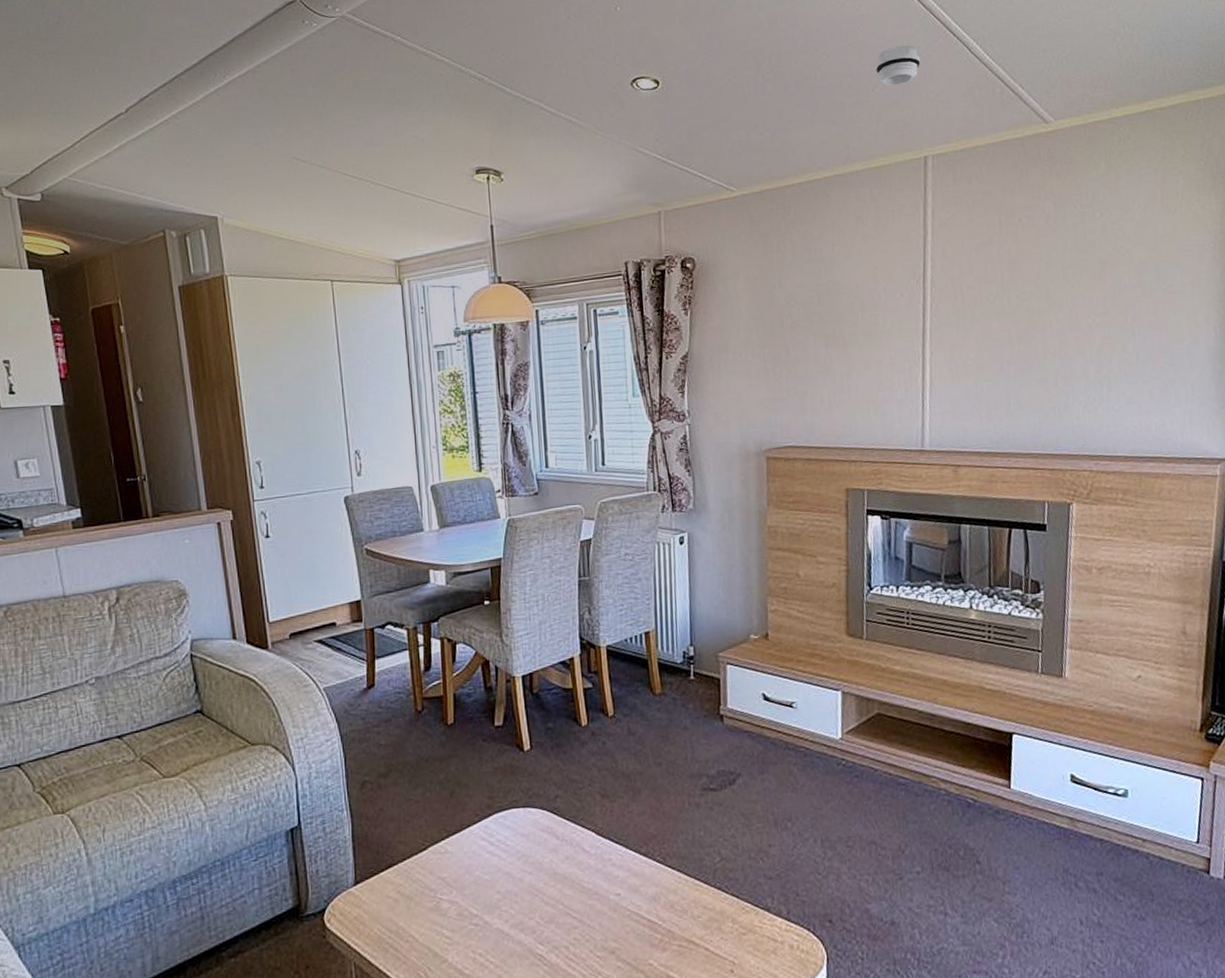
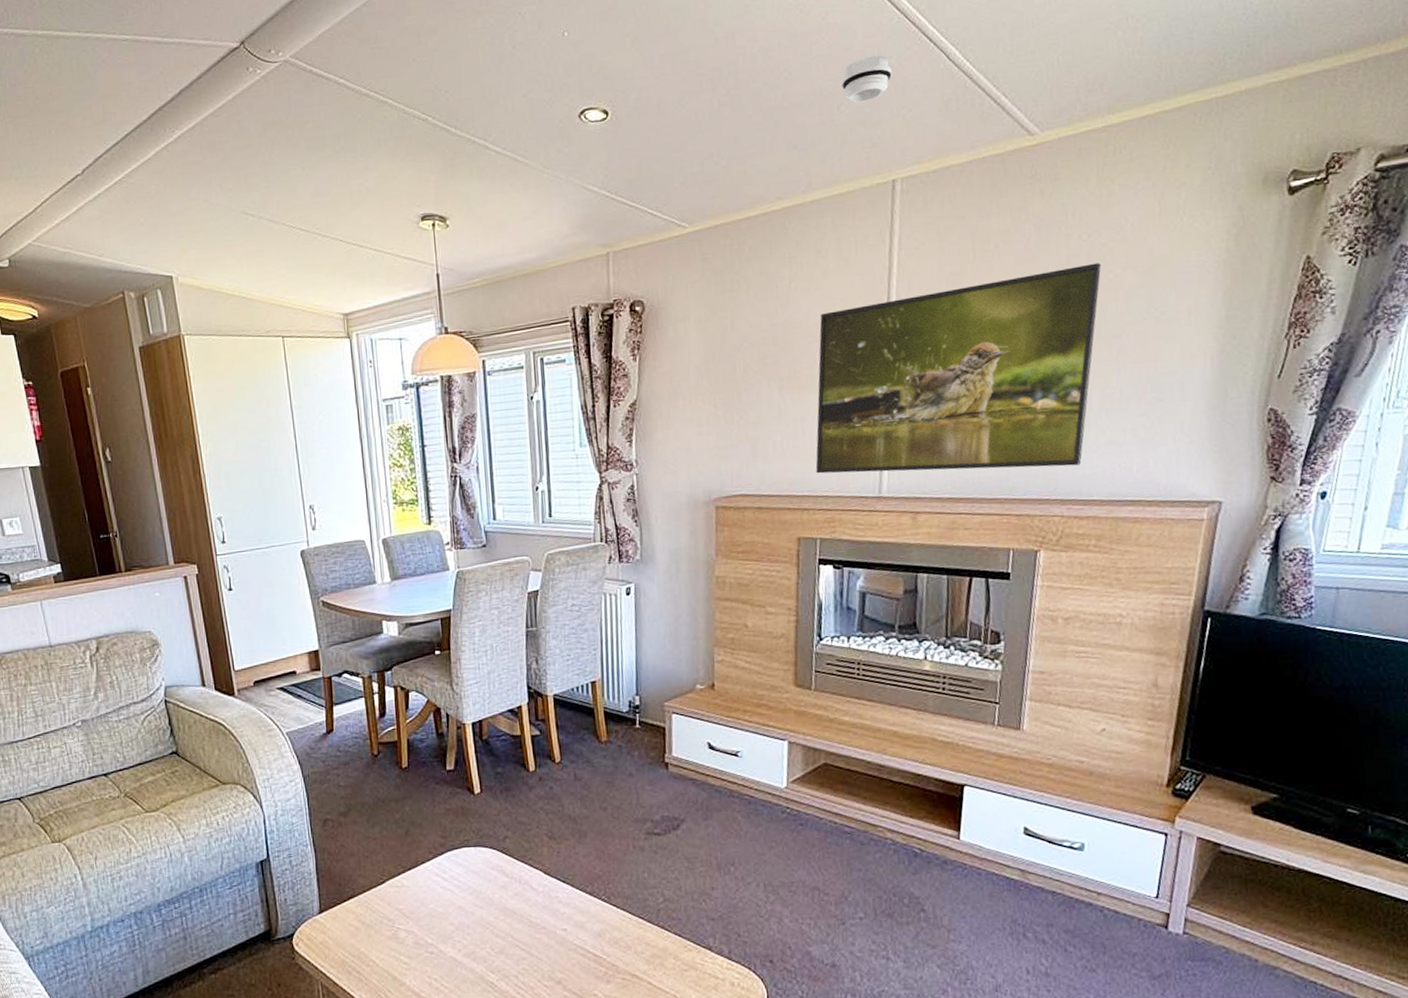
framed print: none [861,239,1114,427] -> present [815,263,1102,474]

